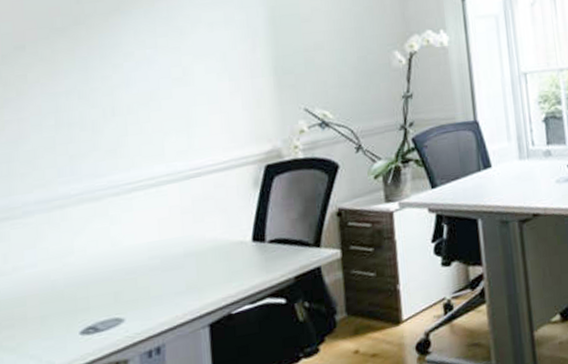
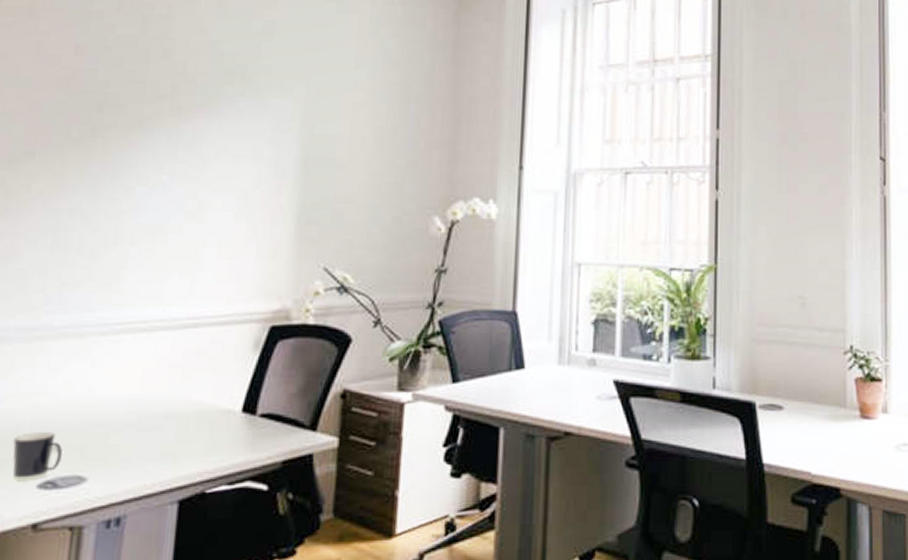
mug: none [52,285,98,332] -> present [12,432,62,482]

